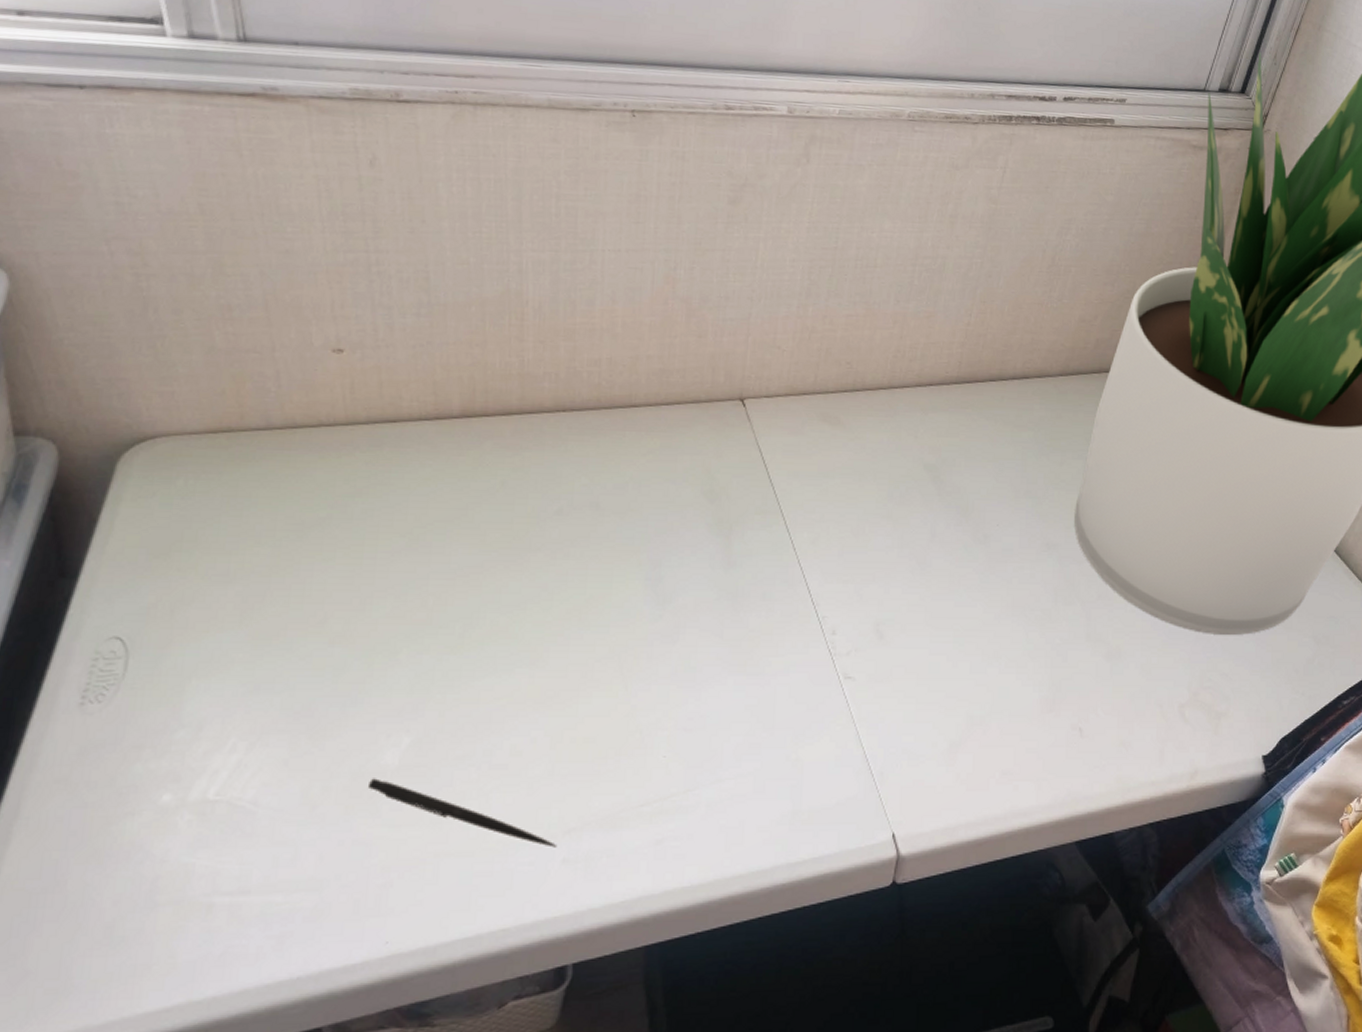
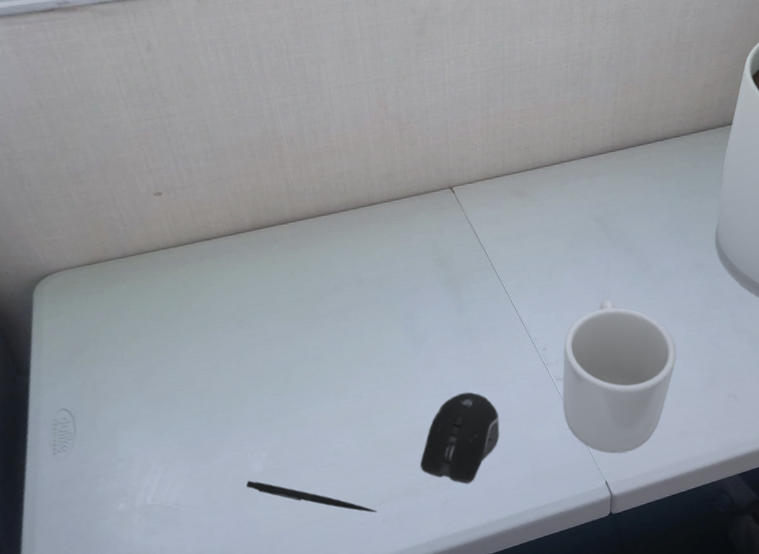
computer mouse: none [633,681,757,817] -> present [420,392,500,484]
mug: none [847,575,1011,794] -> present [562,299,677,454]

